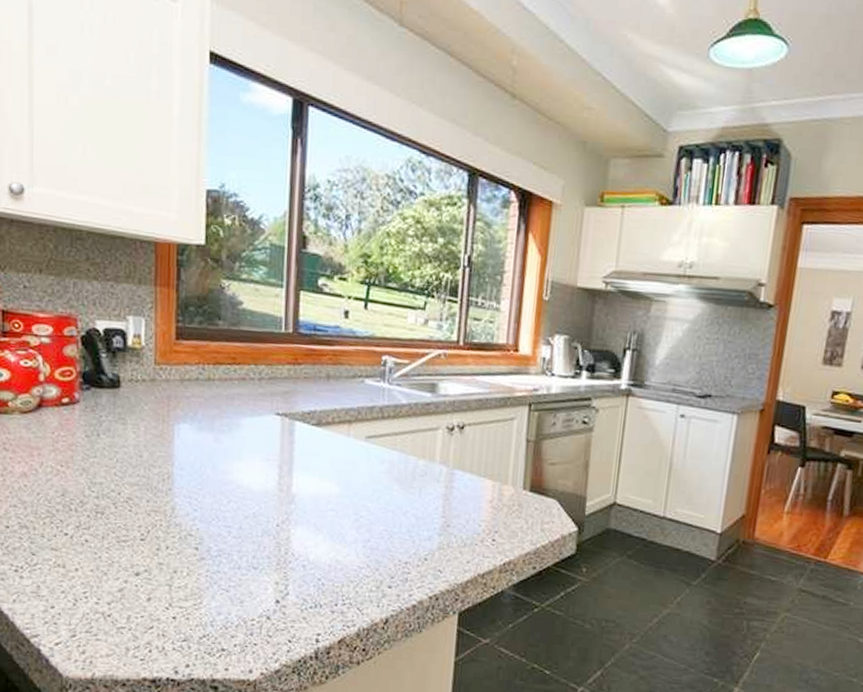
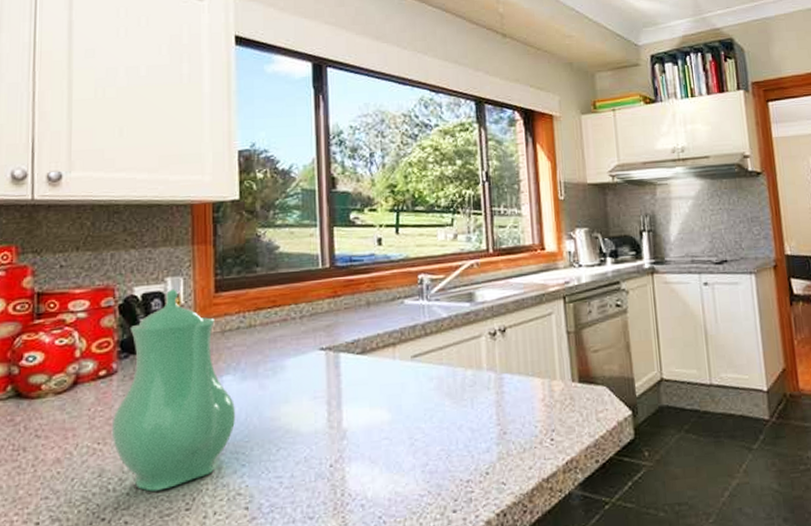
teapot: none [73,328,191,519] -> present [111,288,236,492]

